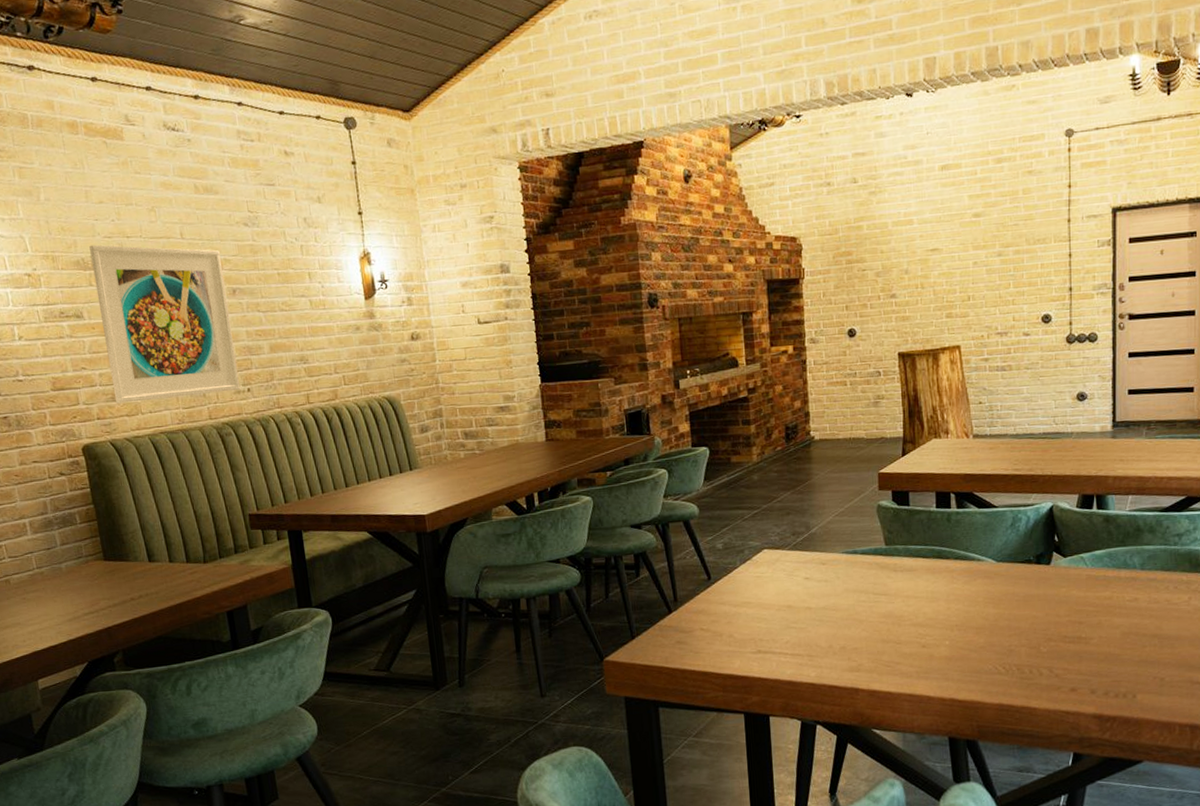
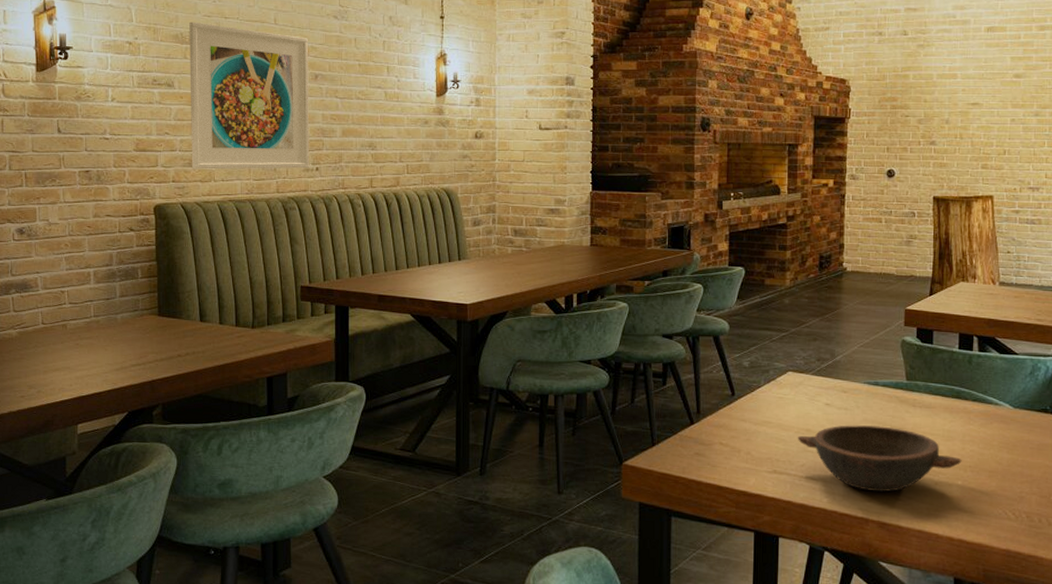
bowl: none [778,594,948,661] -> present [797,425,962,493]

